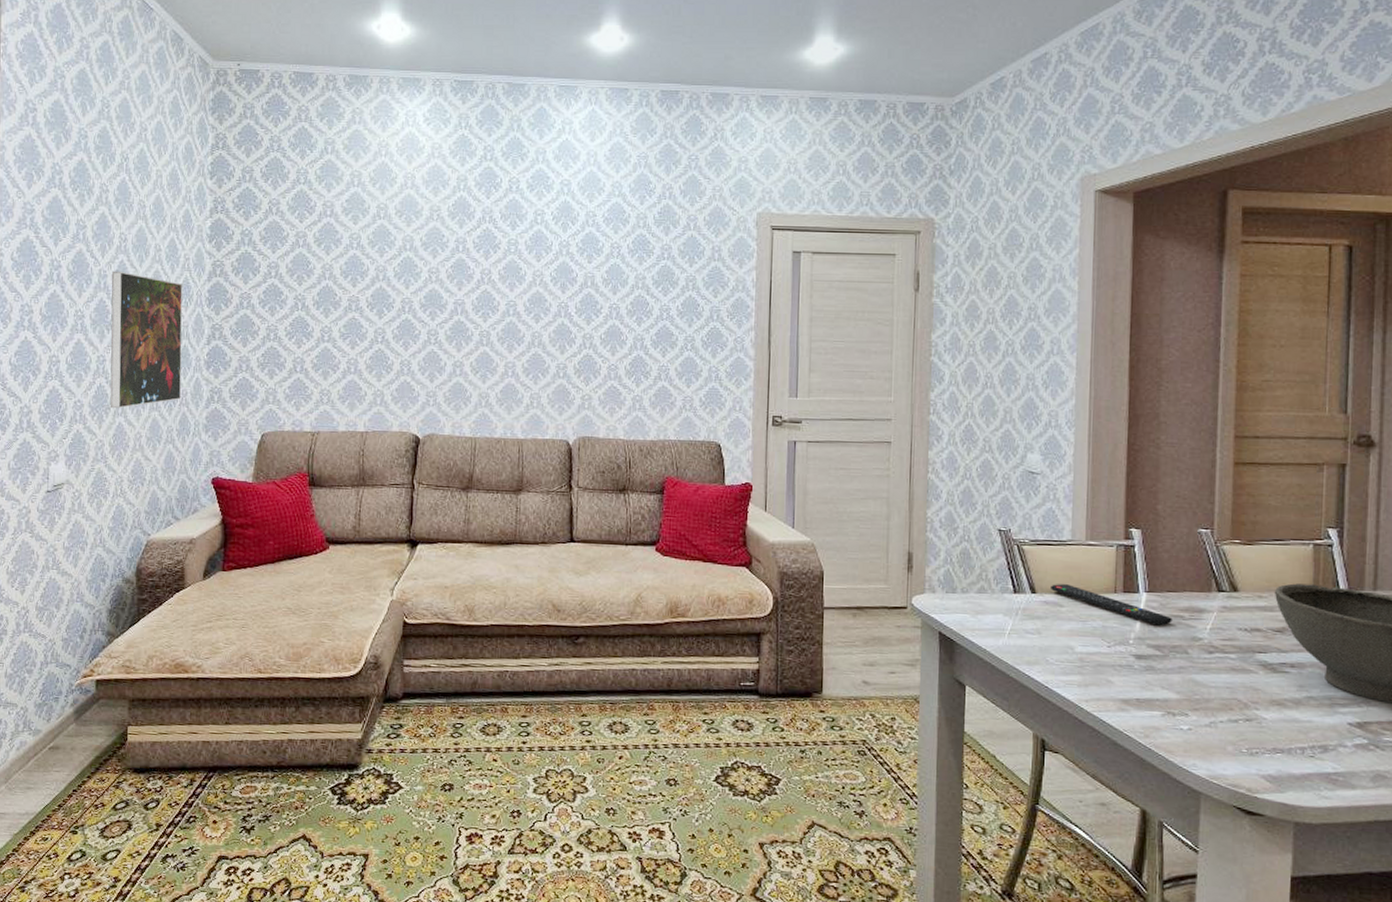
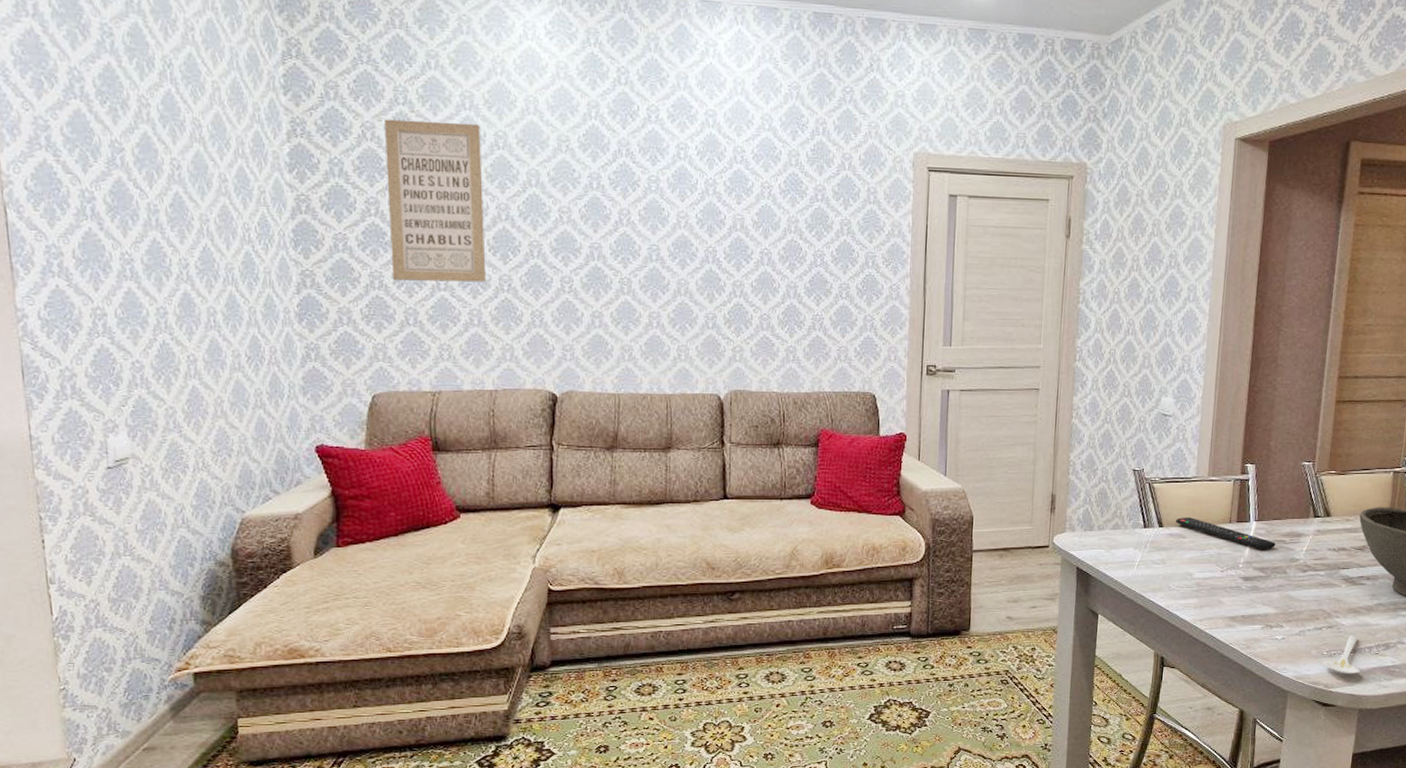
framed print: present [110,270,183,409] -> none [164,204,269,370]
wall art: none [285,196,366,335] -> present [385,119,487,283]
stirrer: none [1242,731,1292,779] -> present [1323,635,1360,674]

